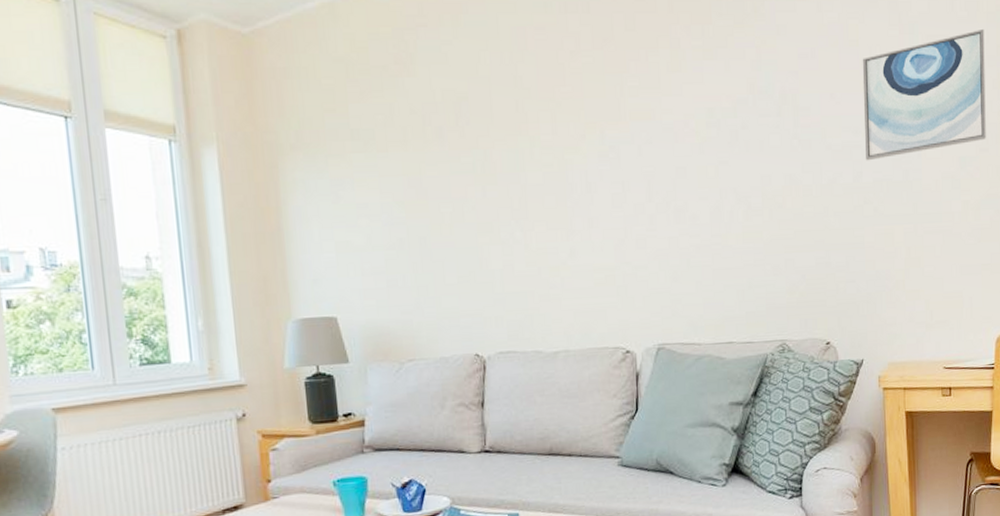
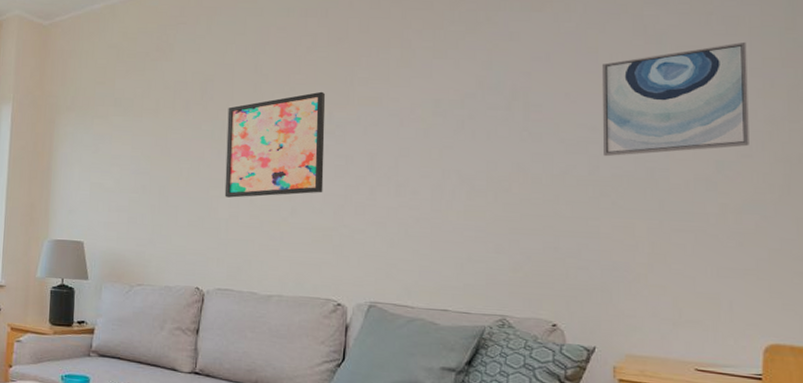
wall art: none [488,106,602,244] -> present [224,91,326,198]

